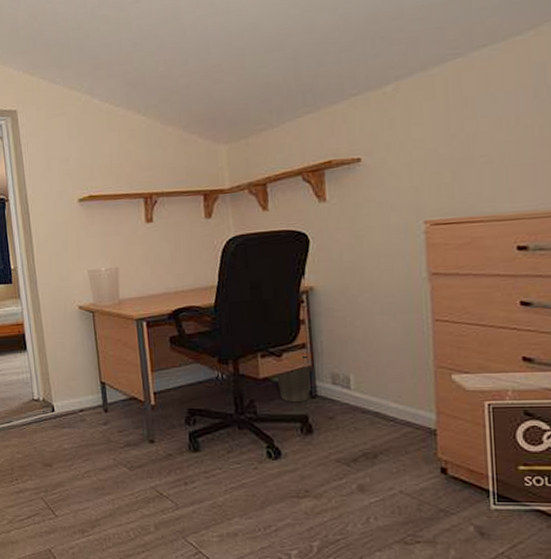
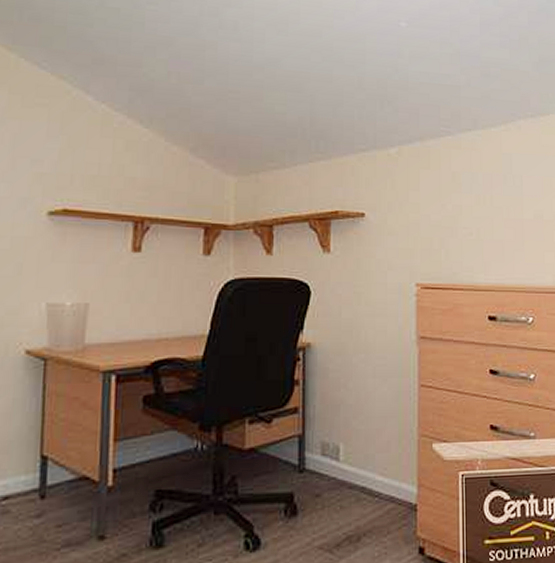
waste basket: present [276,356,311,402] -> none [264,423,301,478]

